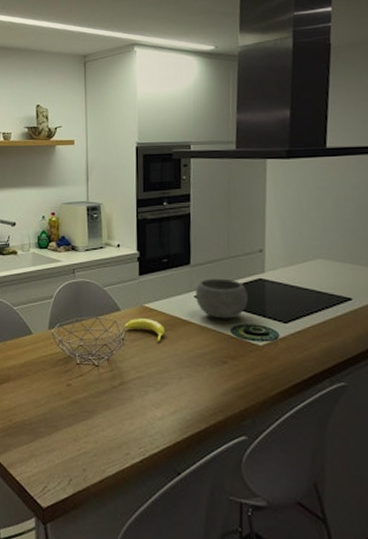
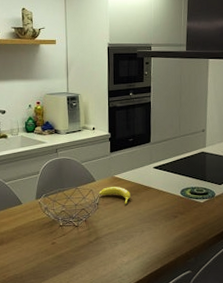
bowl: present [196,278,248,319] -> none [154,153,193,184]

